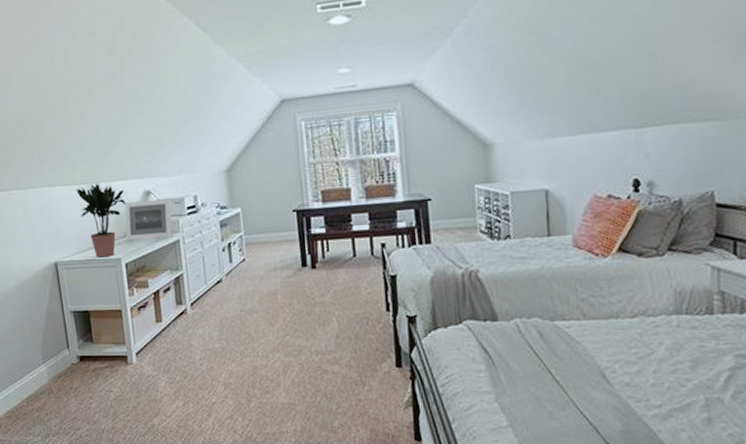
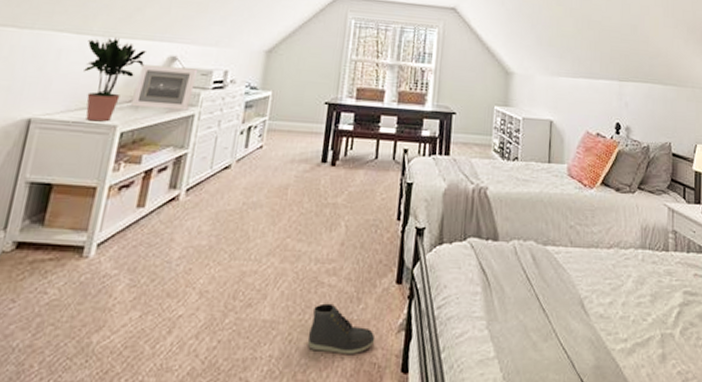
sneaker: none [323,387,385,428] -> present [307,303,376,355]

